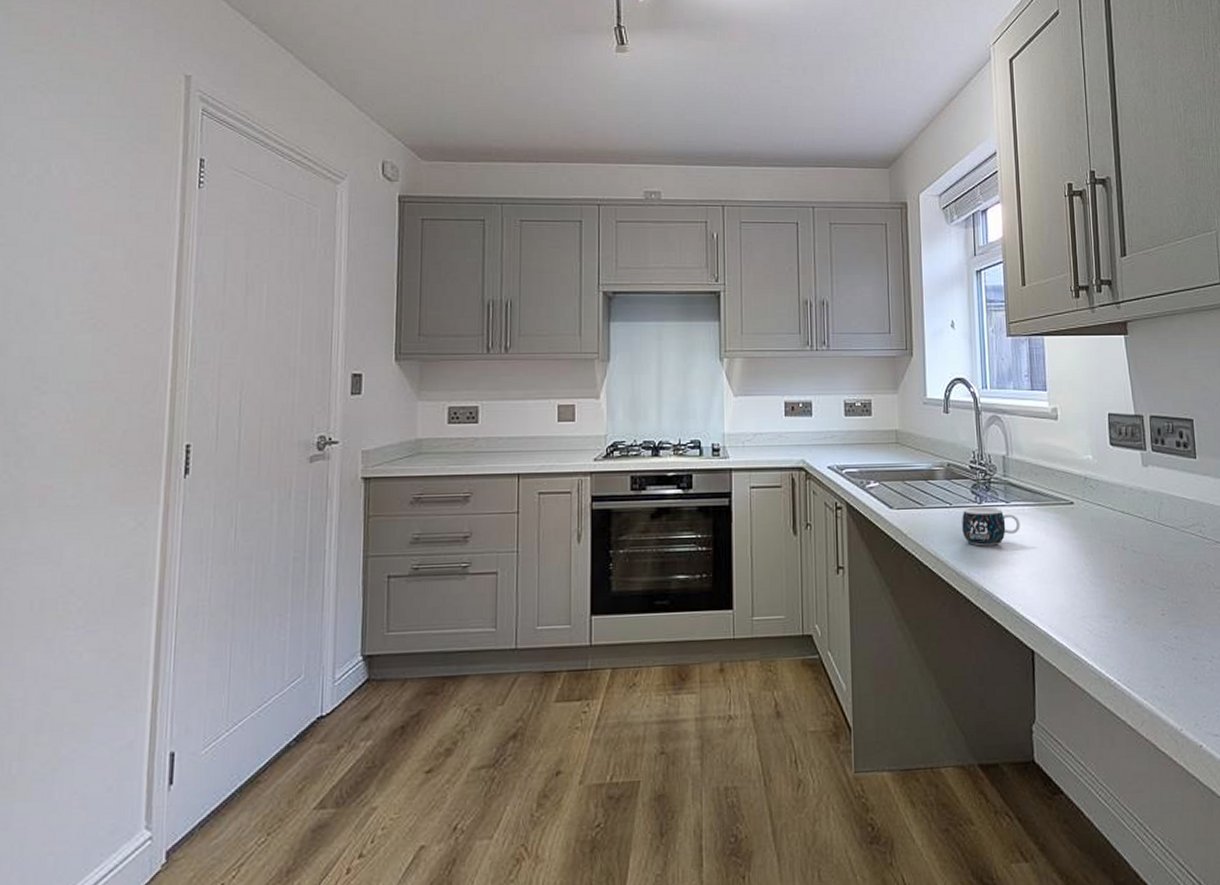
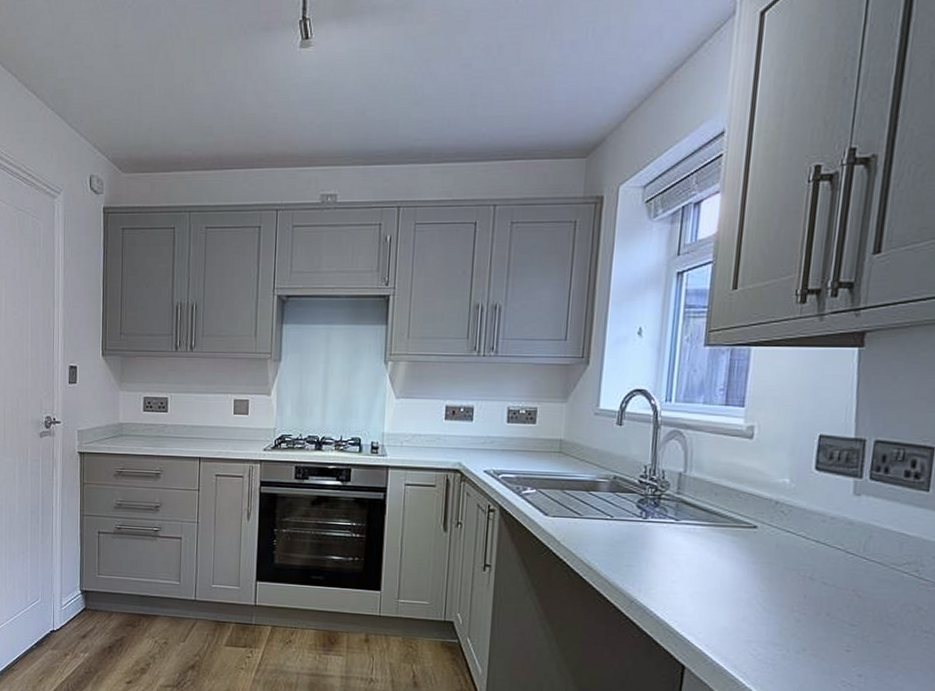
mug: present [962,506,1020,546] -> none [621,520,689,562]

